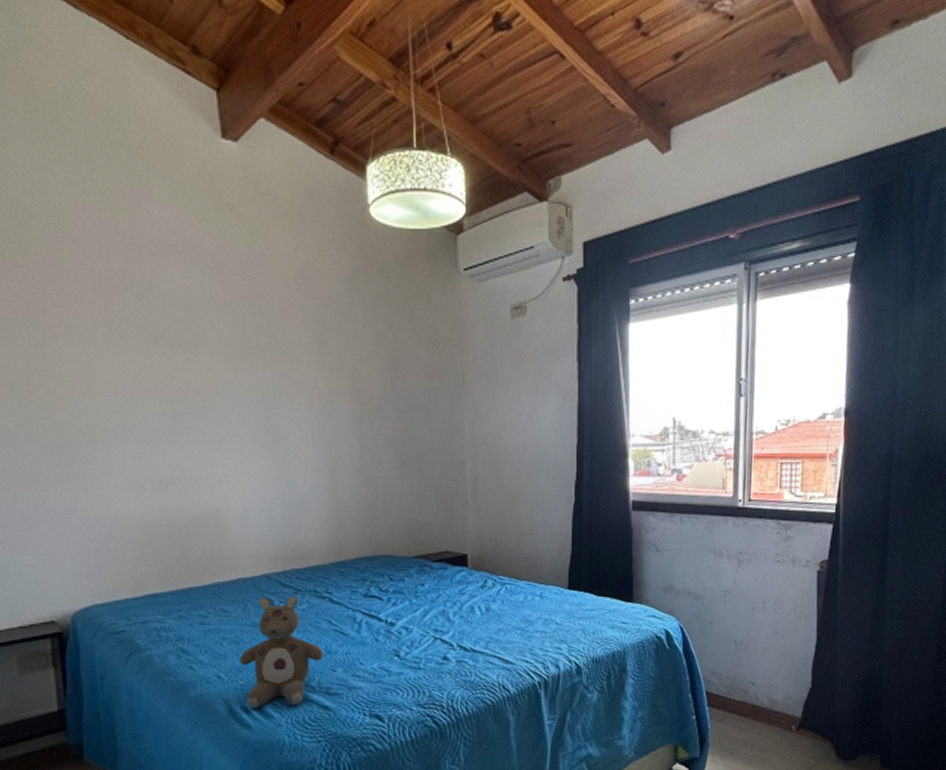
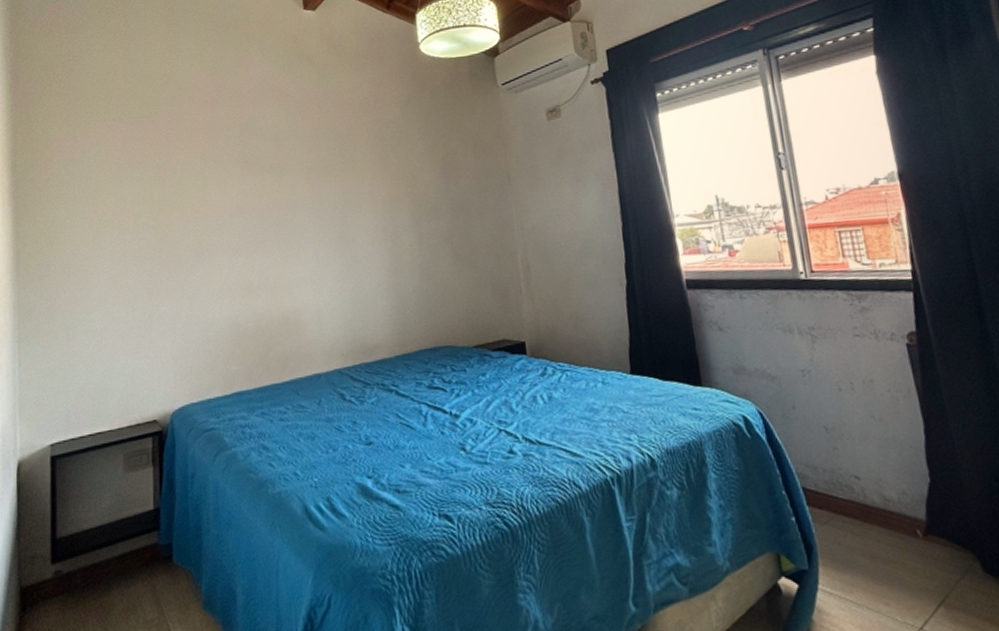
stuffed bear: present [239,595,324,708] -> none [314,389,392,507]

